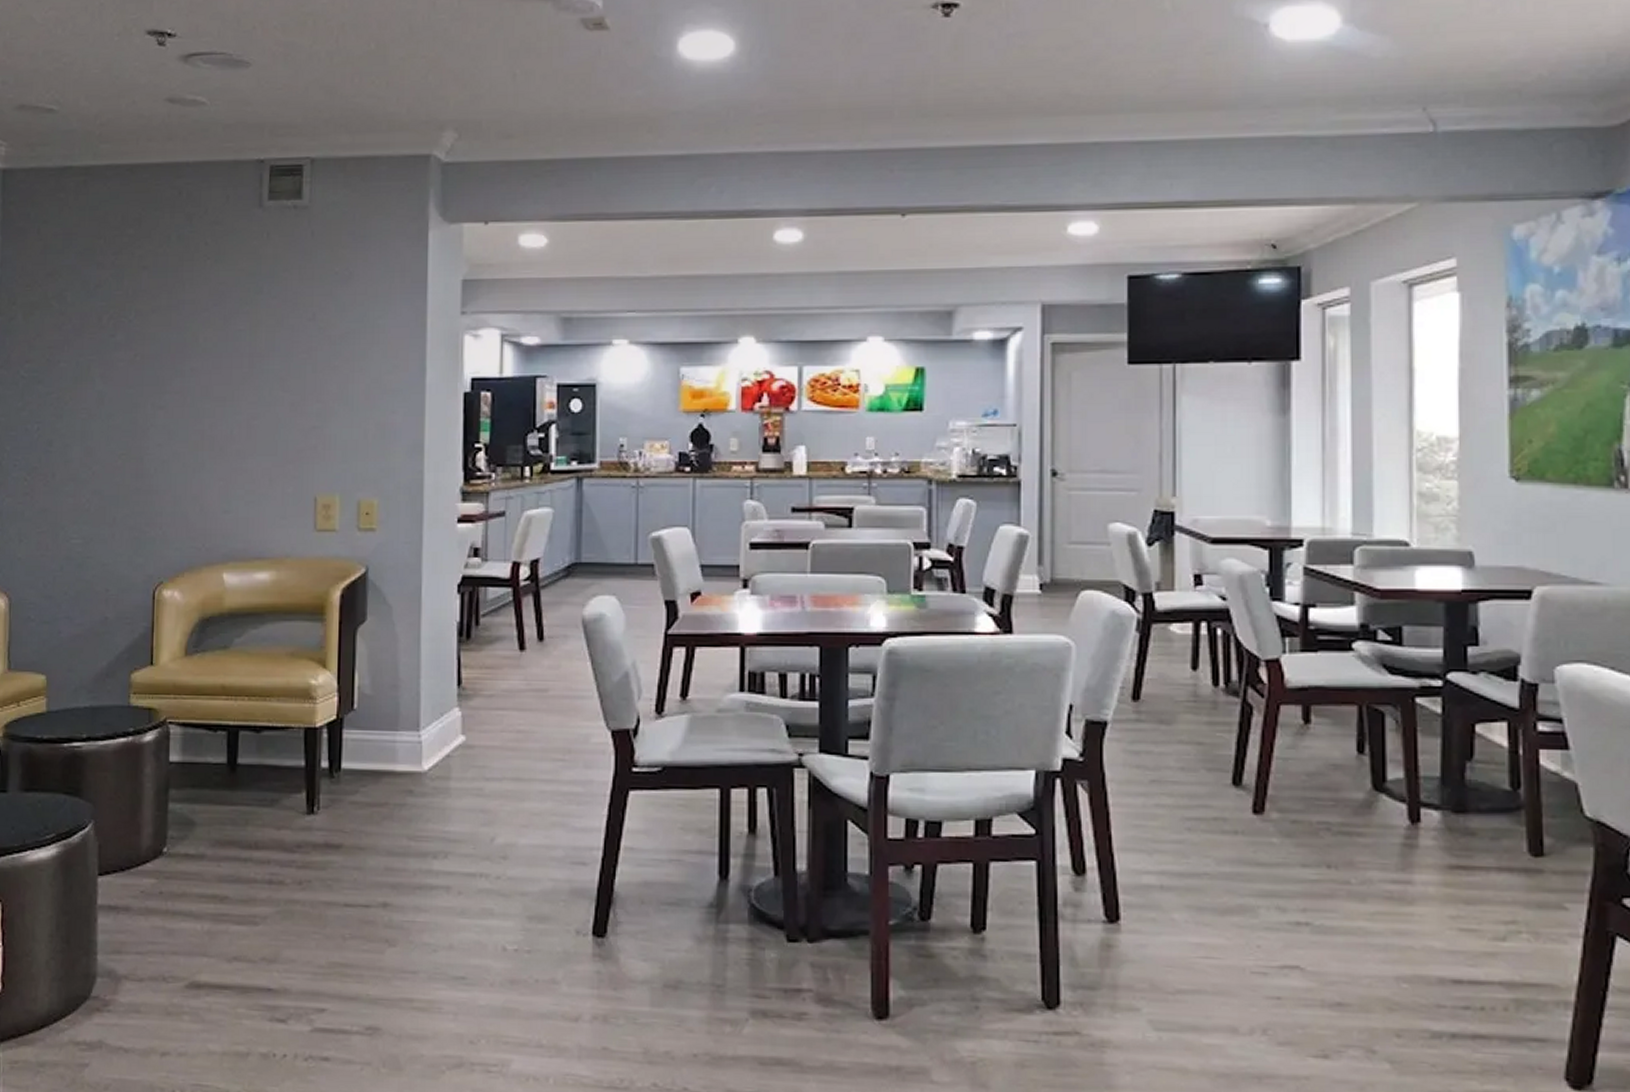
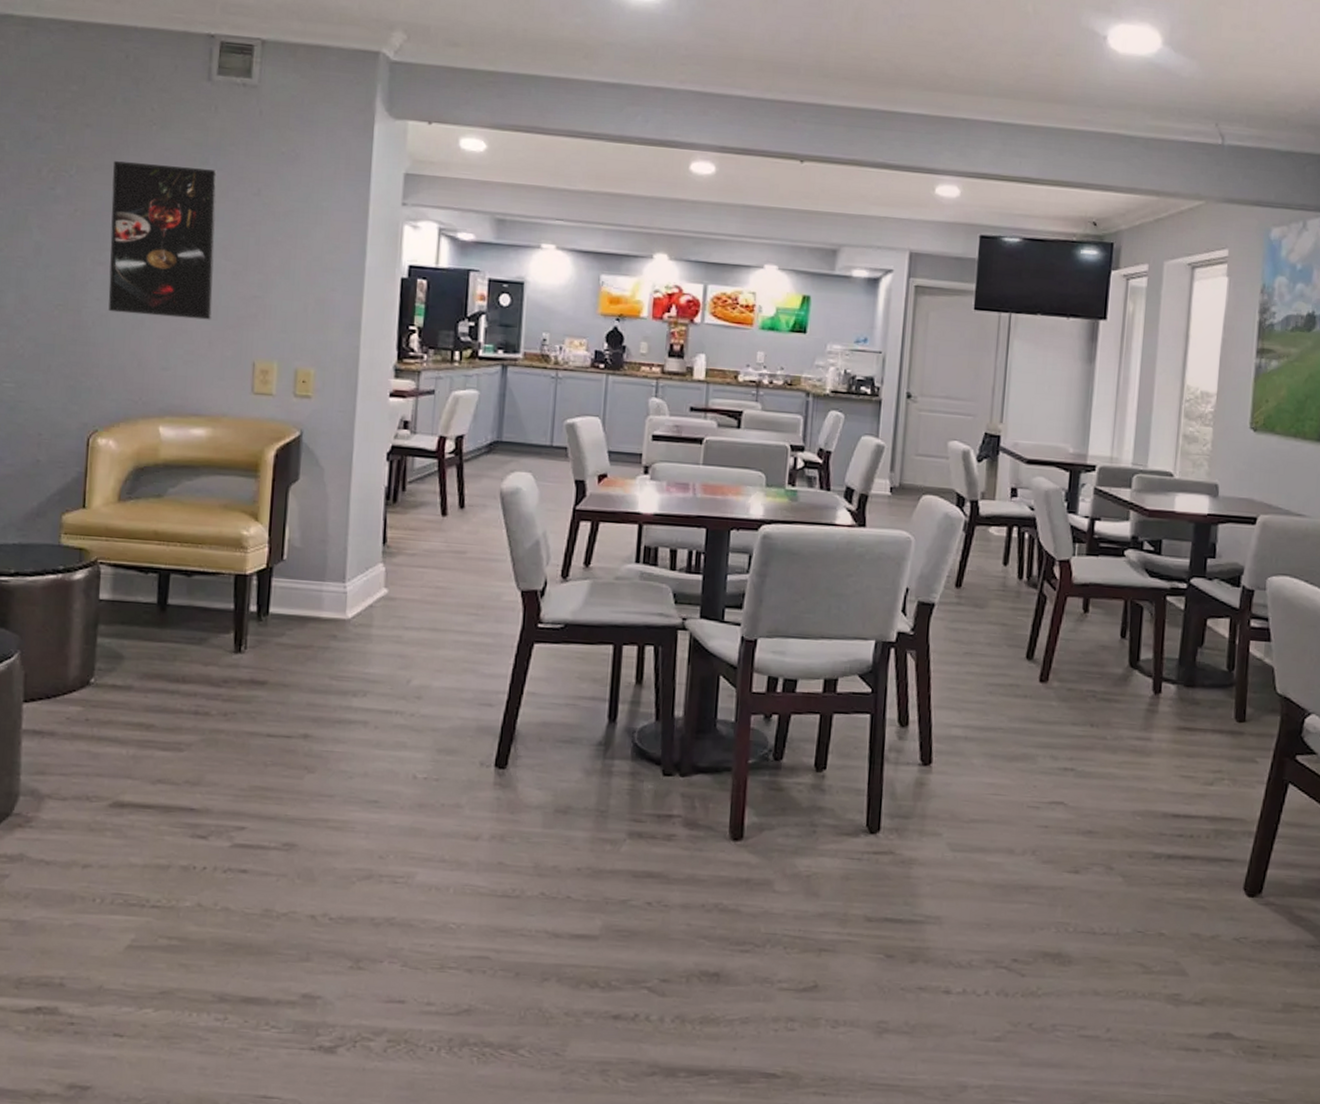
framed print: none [169,299,272,457] -> present [108,161,217,320]

